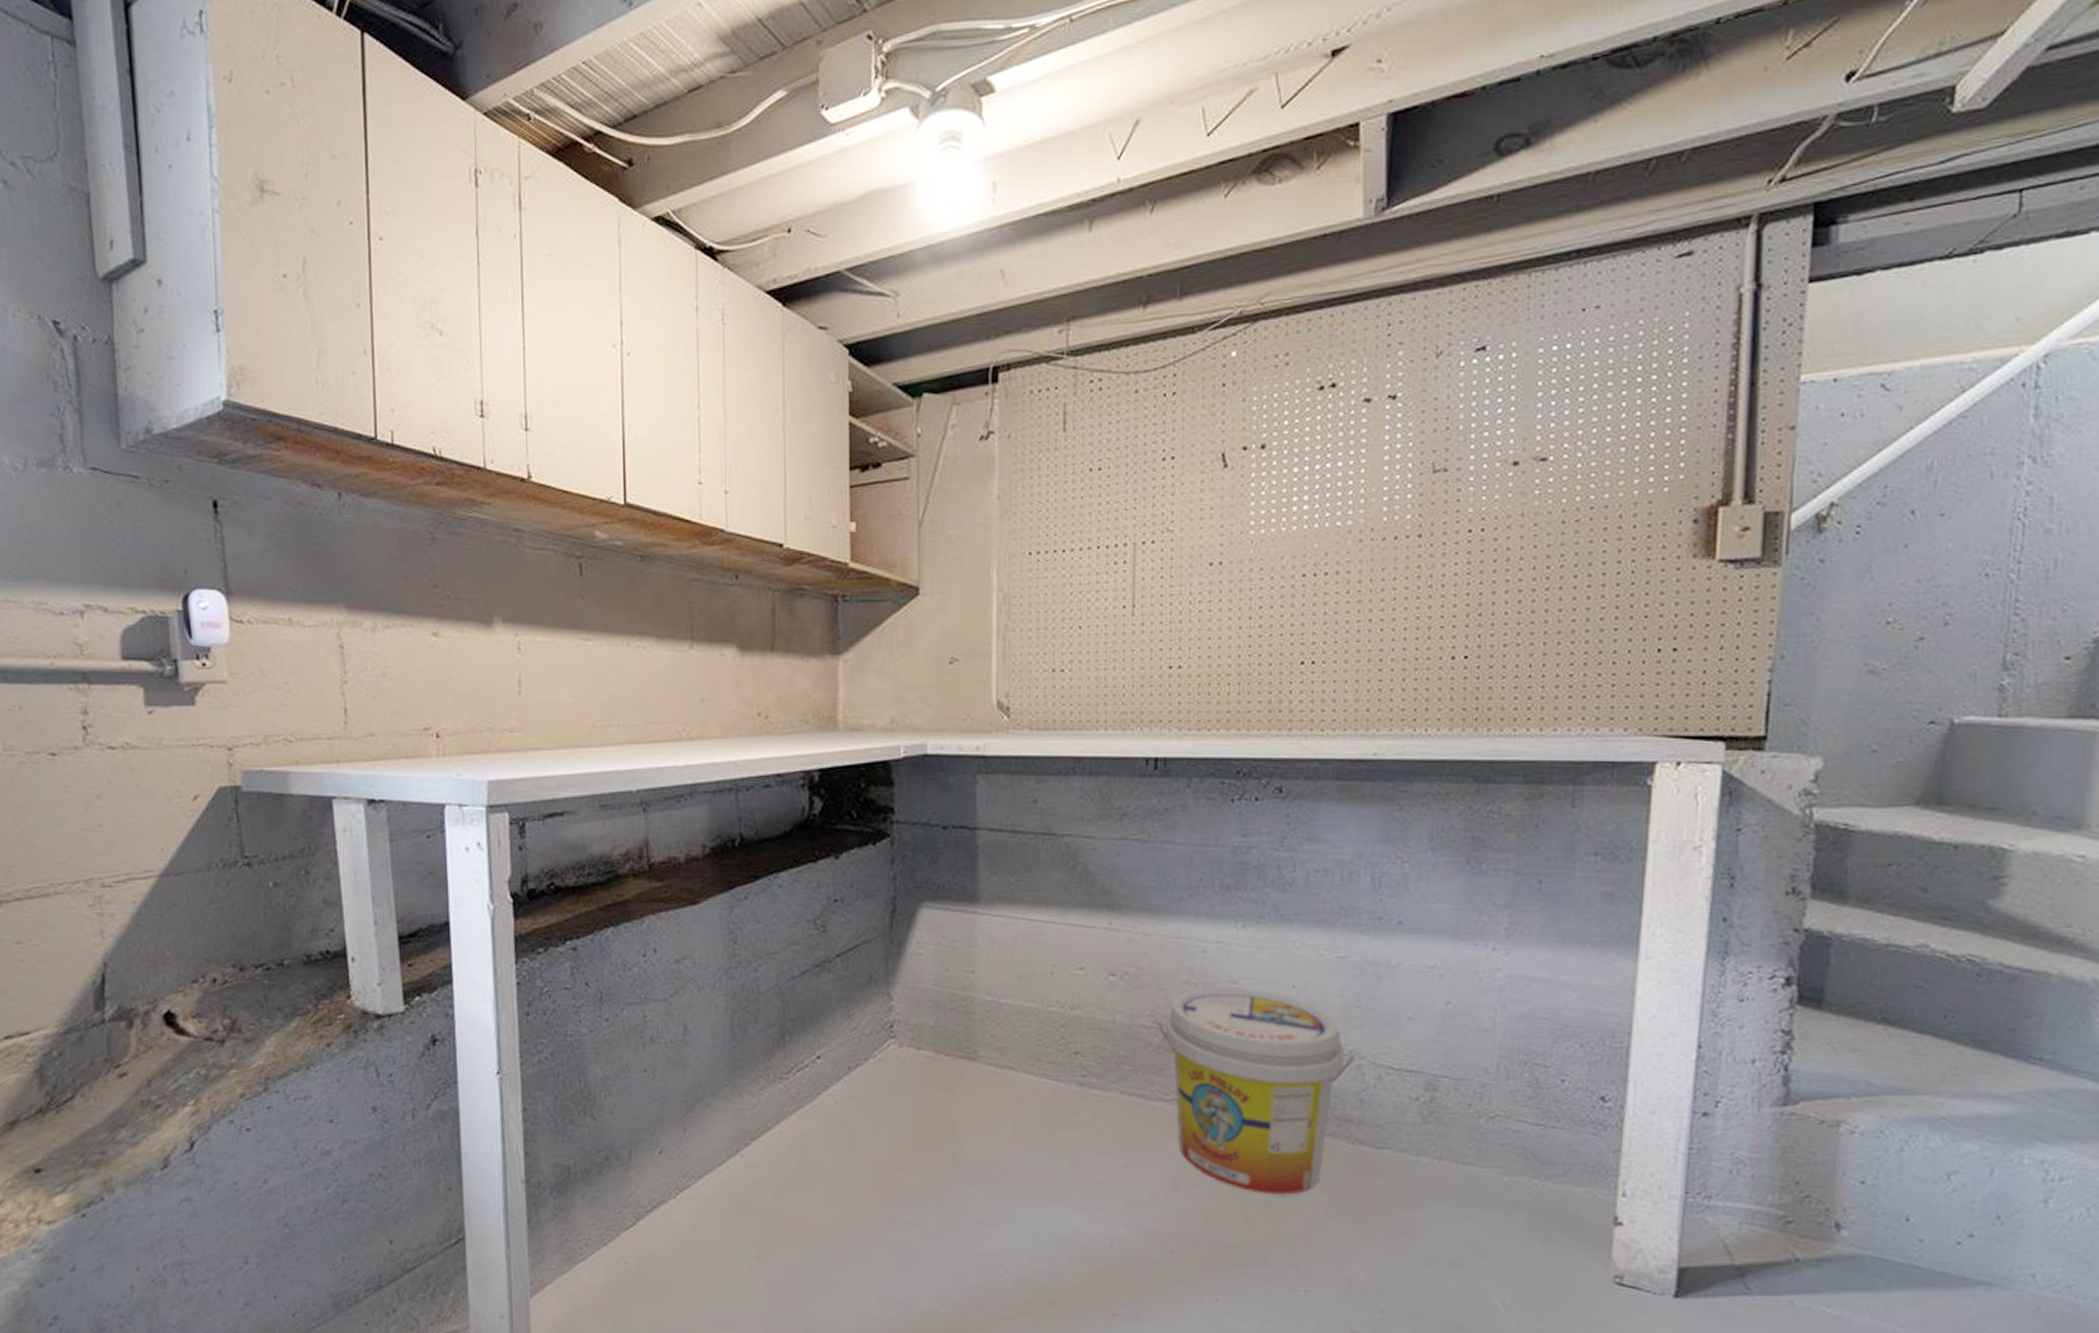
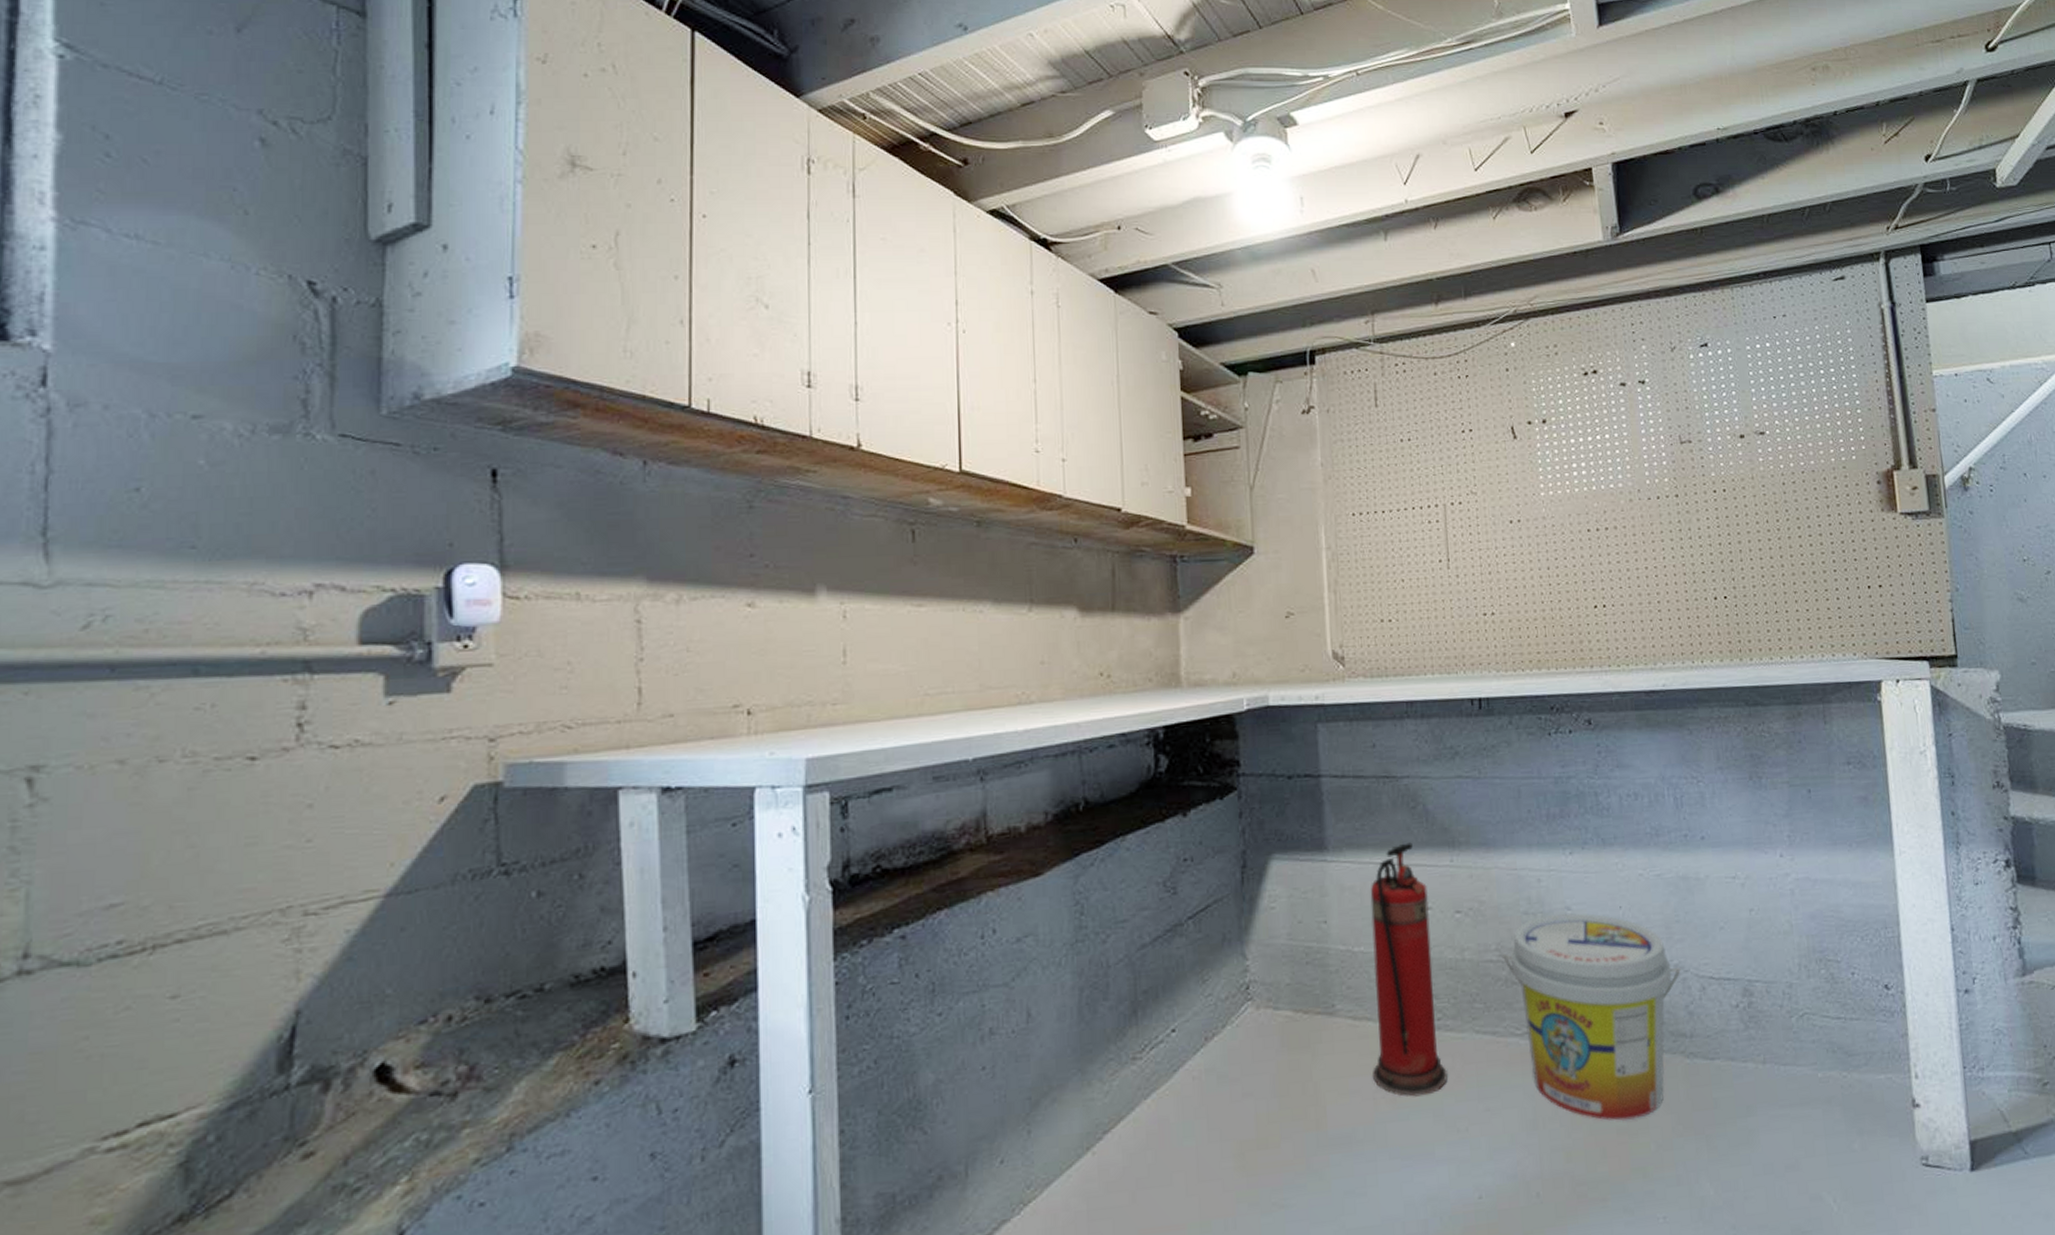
fire extinguisher: none [1011,902,1088,1146] -> present [1370,842,1448,1097]

